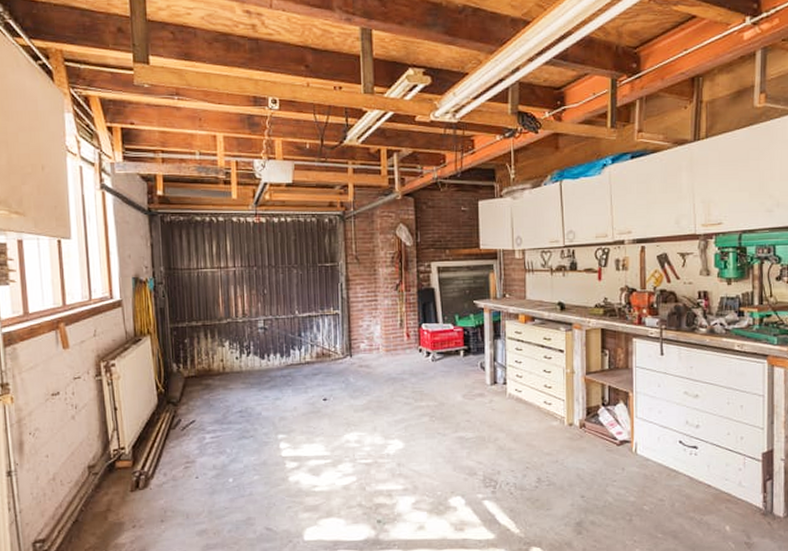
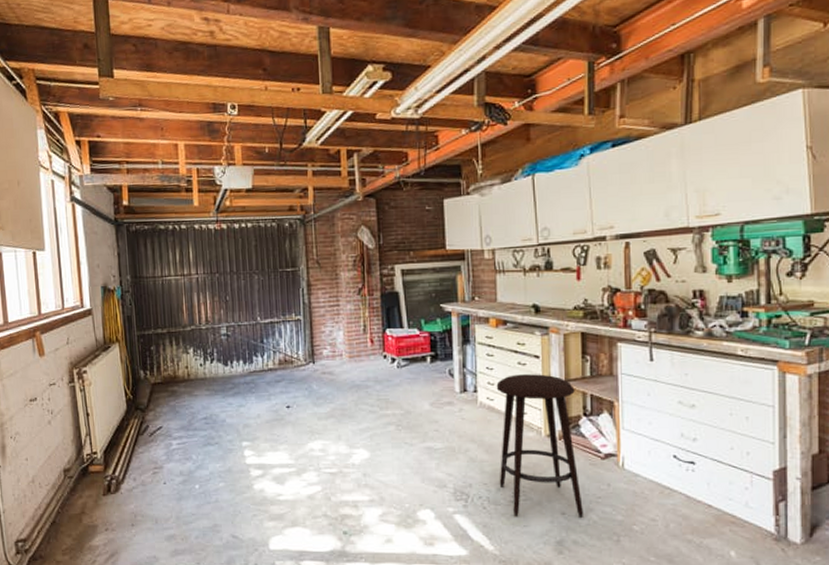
stool: none [524,367,600,500] -> present [496,374,583,518]

